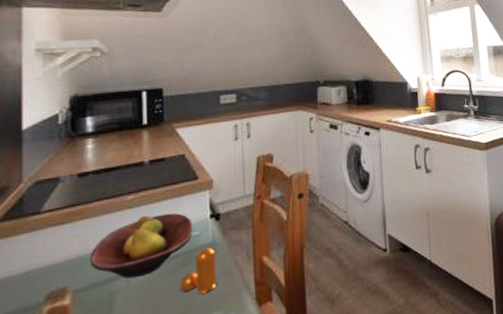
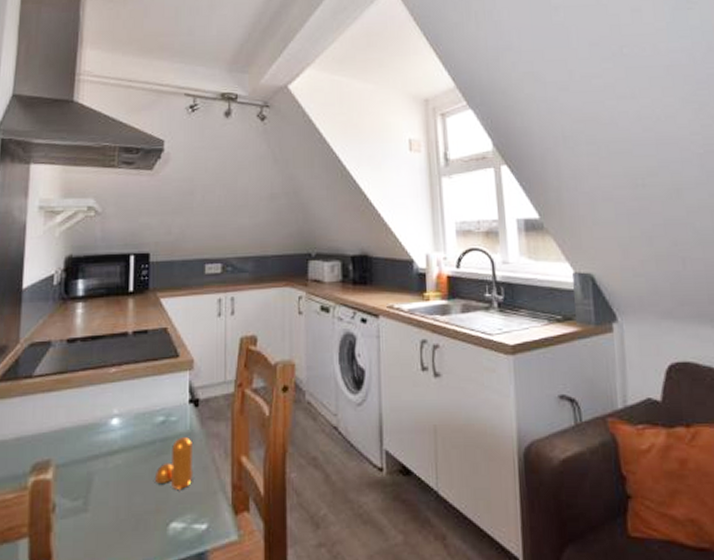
fruit bowl: present [90,213,193,279] -> none [72,391,171,461]

